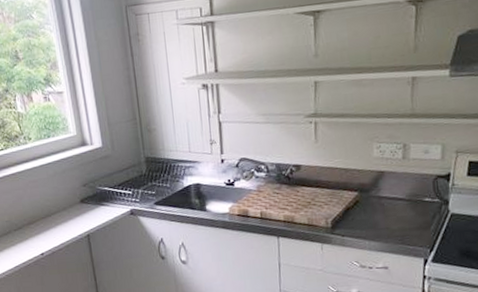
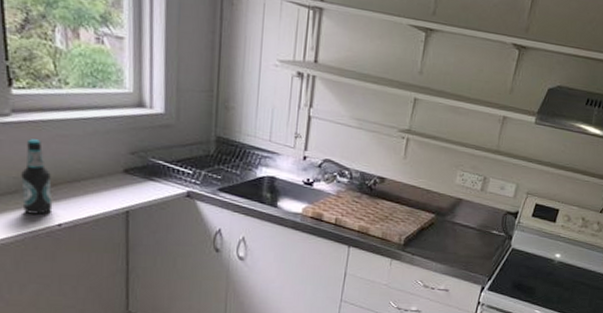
bottle: none [11,188,36,248] -> present [21,139,53,215]

